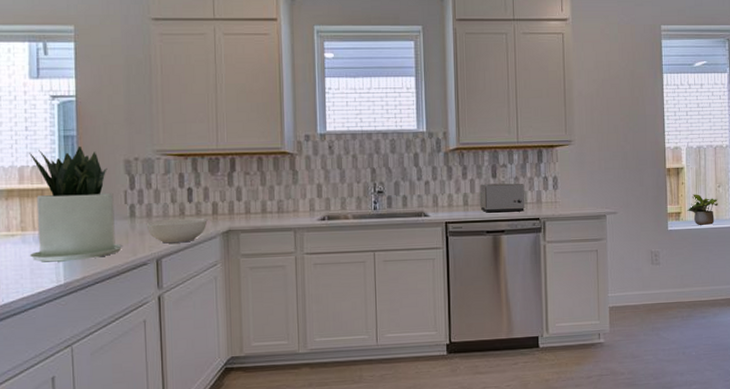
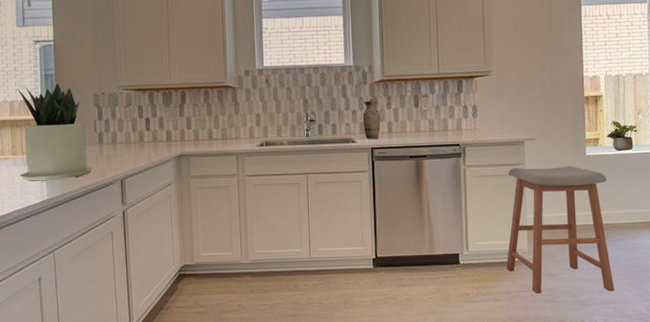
bowl: present [146,218,208,244] -> none [112,144,163,166]
ceramic jug: none [437,168,456,213] -> present [363,98,381,140]
toaster: present [479,183,525,213] -> none [403,111,446,139]
stool: none [587,240,696,377] -> present [506,165,615,294]

